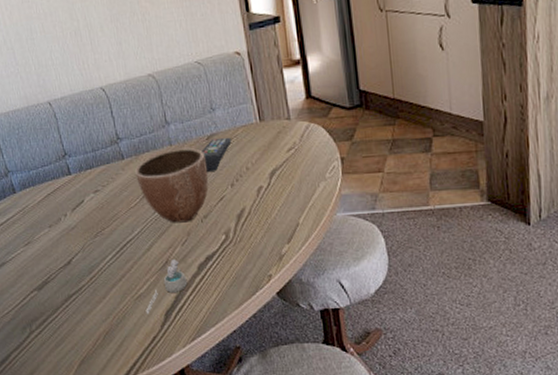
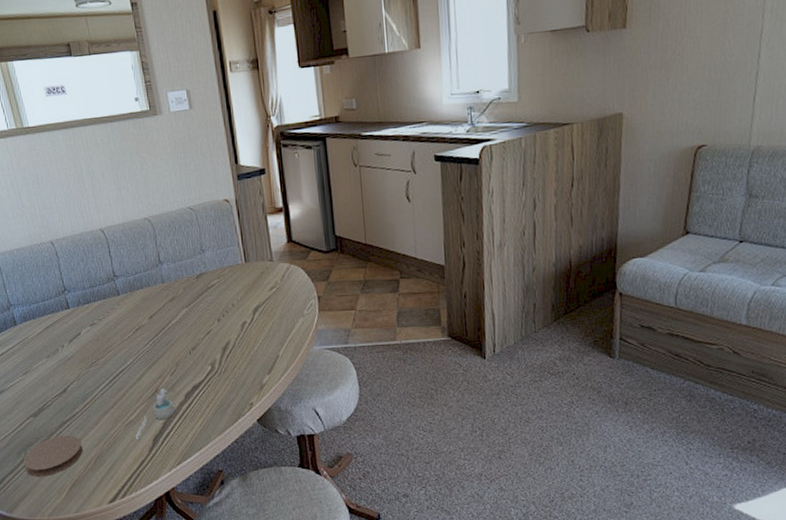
coaster: none [29,309,91,354] -> present [23,435,83,477]
decorative bowl: present [134,147,209,223] -> none [129,285,197,355]
remote control: present [201,137,232,172] -> none [191,276,219,307]

